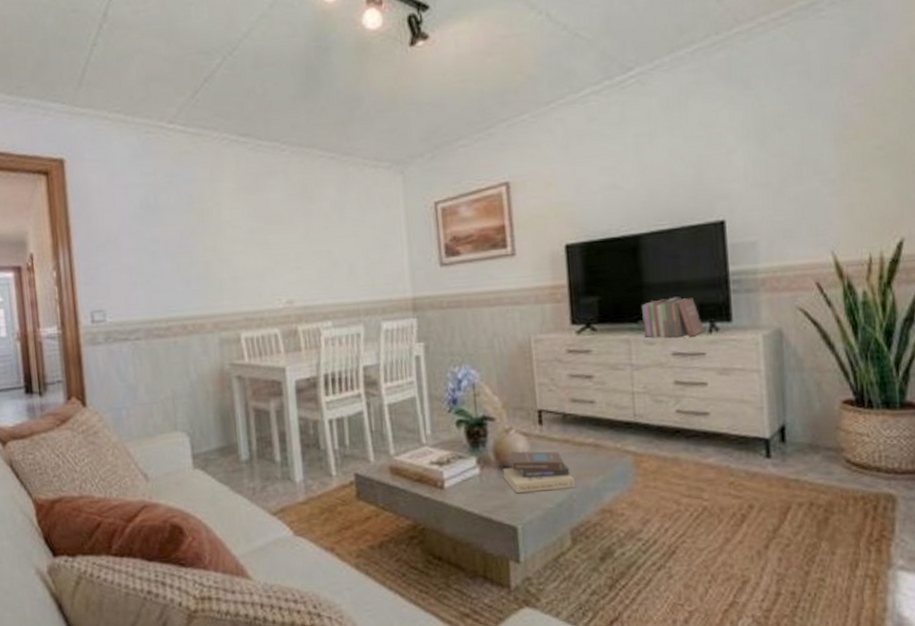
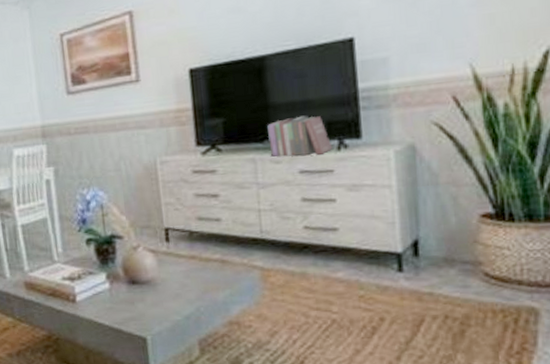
books: present [502,451,576,494] -> none [131,267,203,307]

